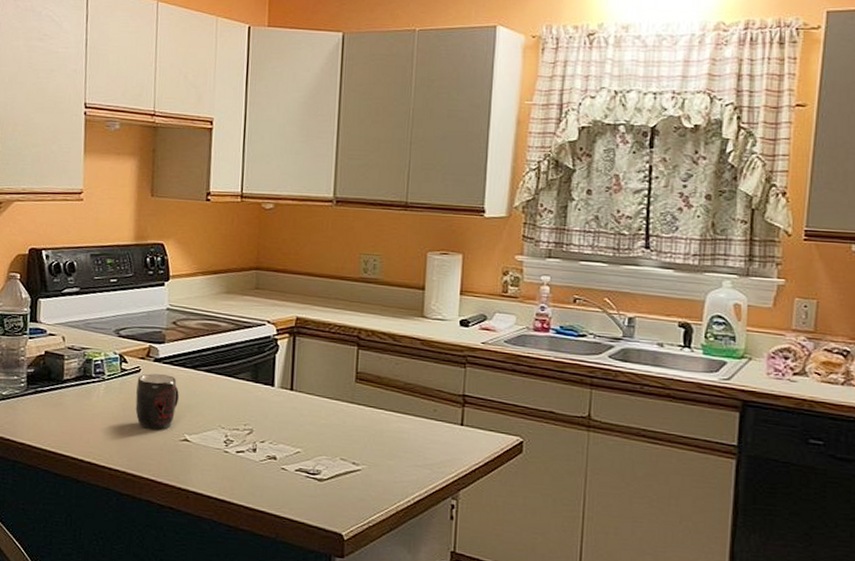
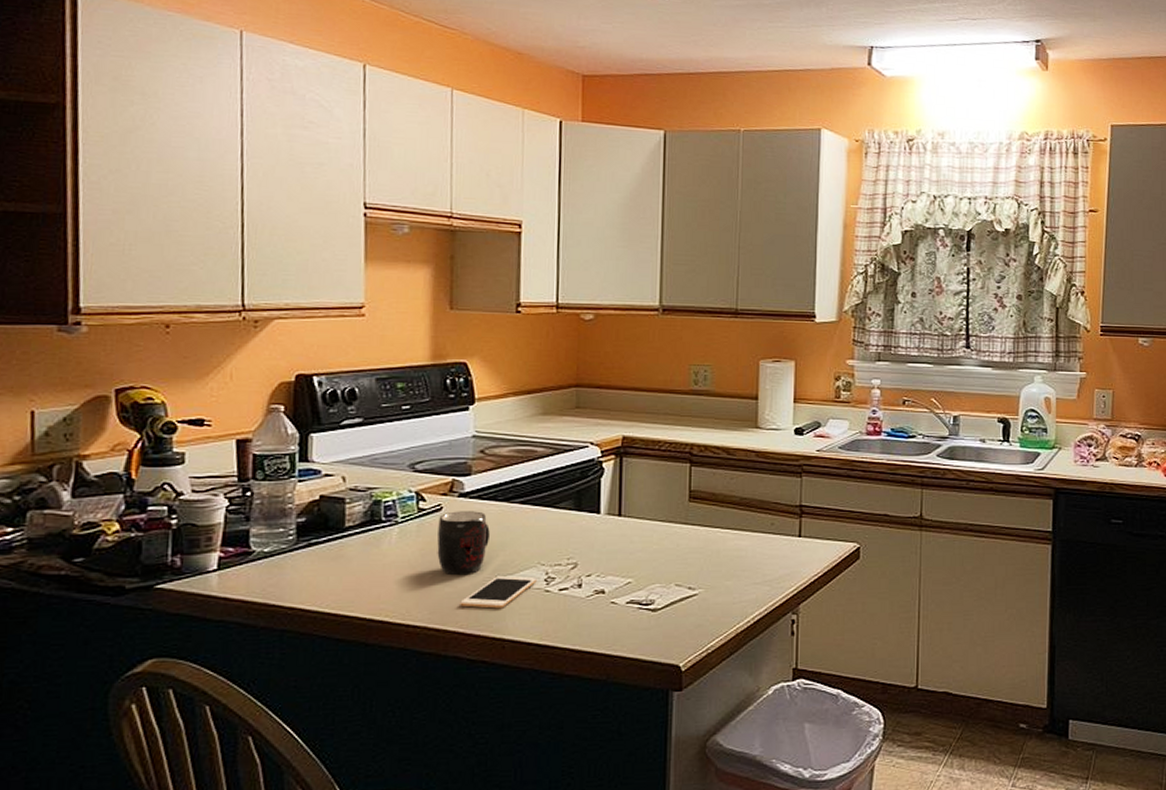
cell phone: none [153,433,218,463] -> present [460,575,537,609]

